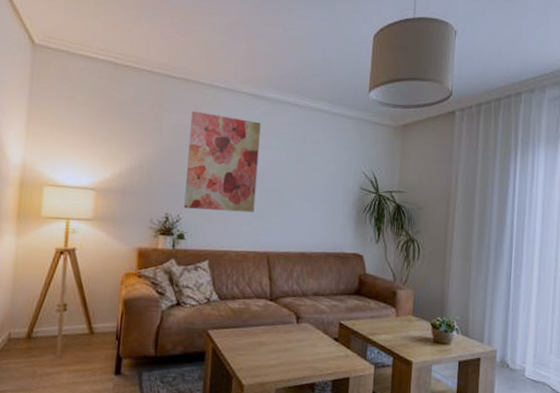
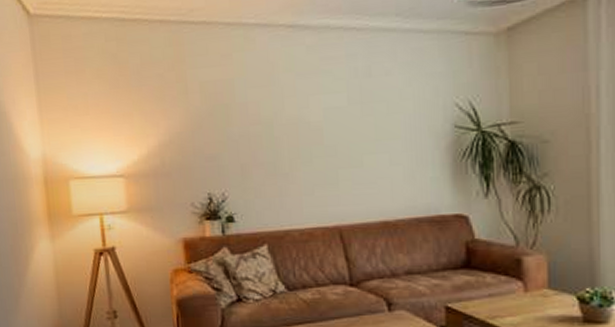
wall art: present [184,110,261,213] -> none [220,60,315,184]

